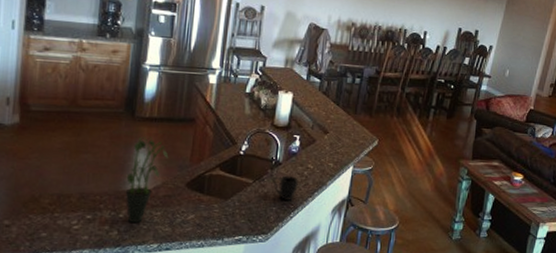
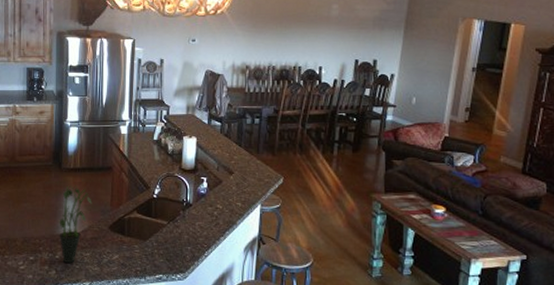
mug: present [273,175,298,202] -> none [185,216,209,241]

